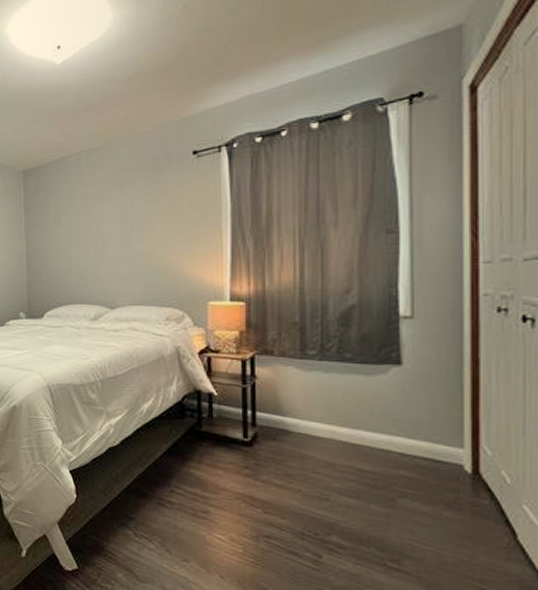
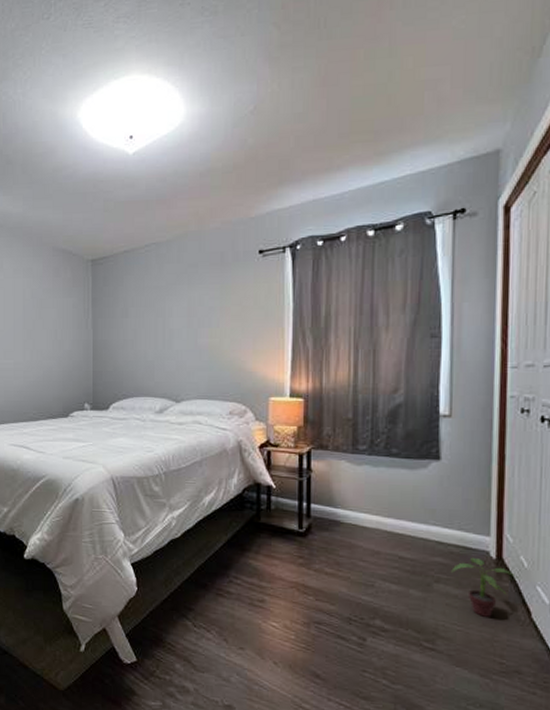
potted plant: none [418,471,500,537] -> present [451,557,519,617]

